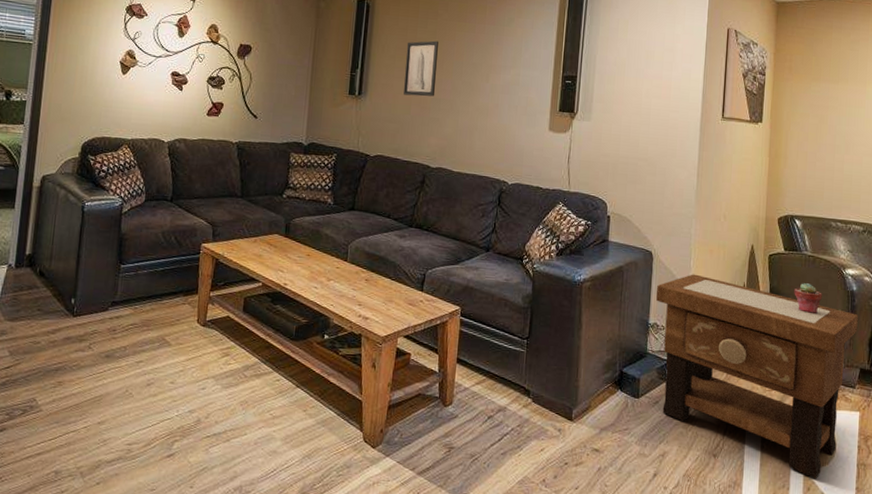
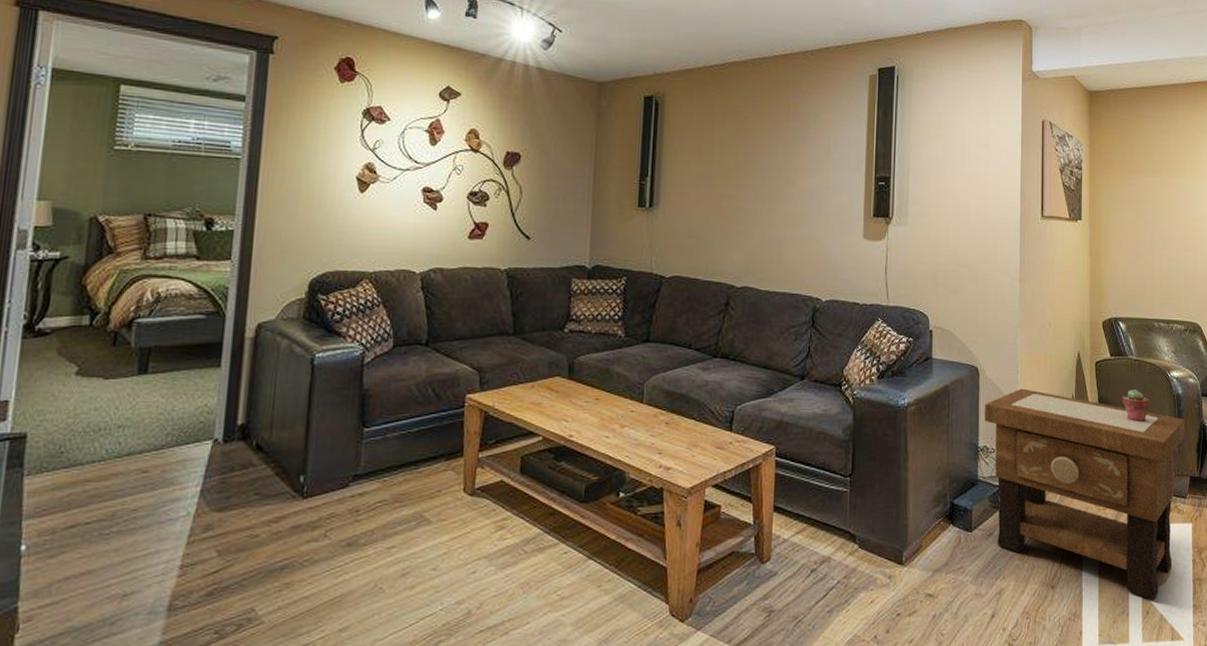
wall art: present [404,40,438,97] -> none [701,141,738,206]

